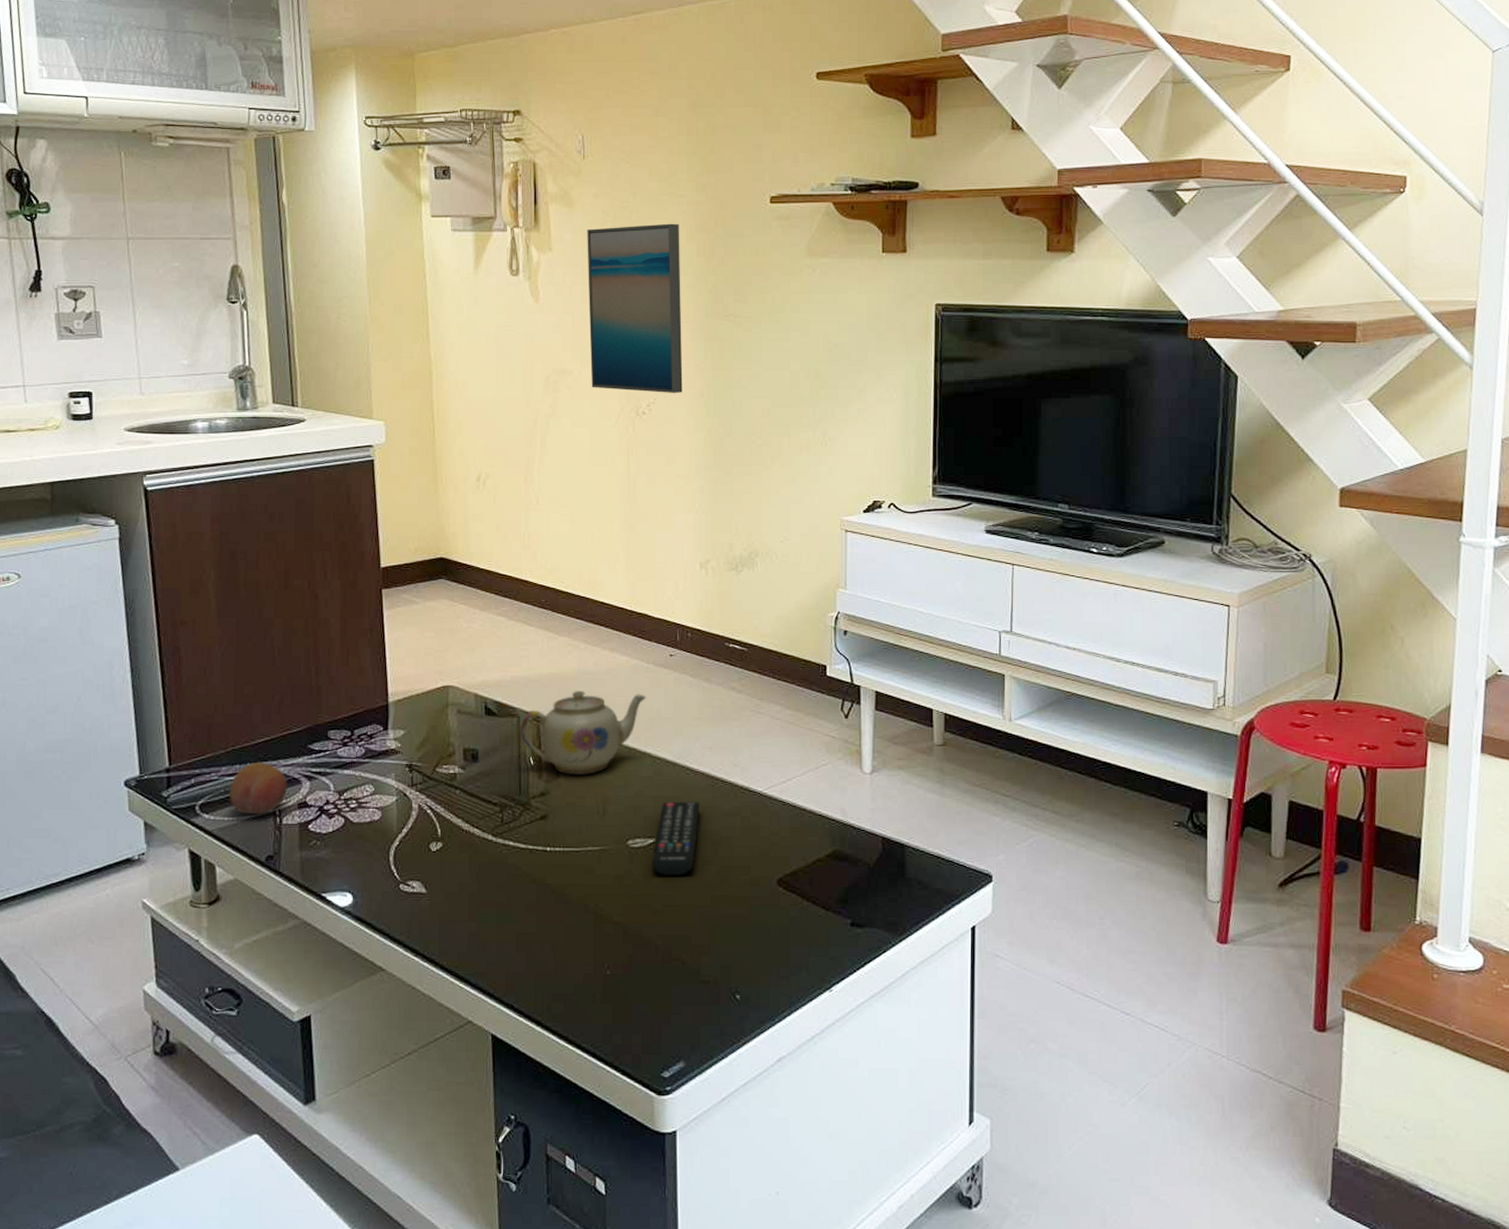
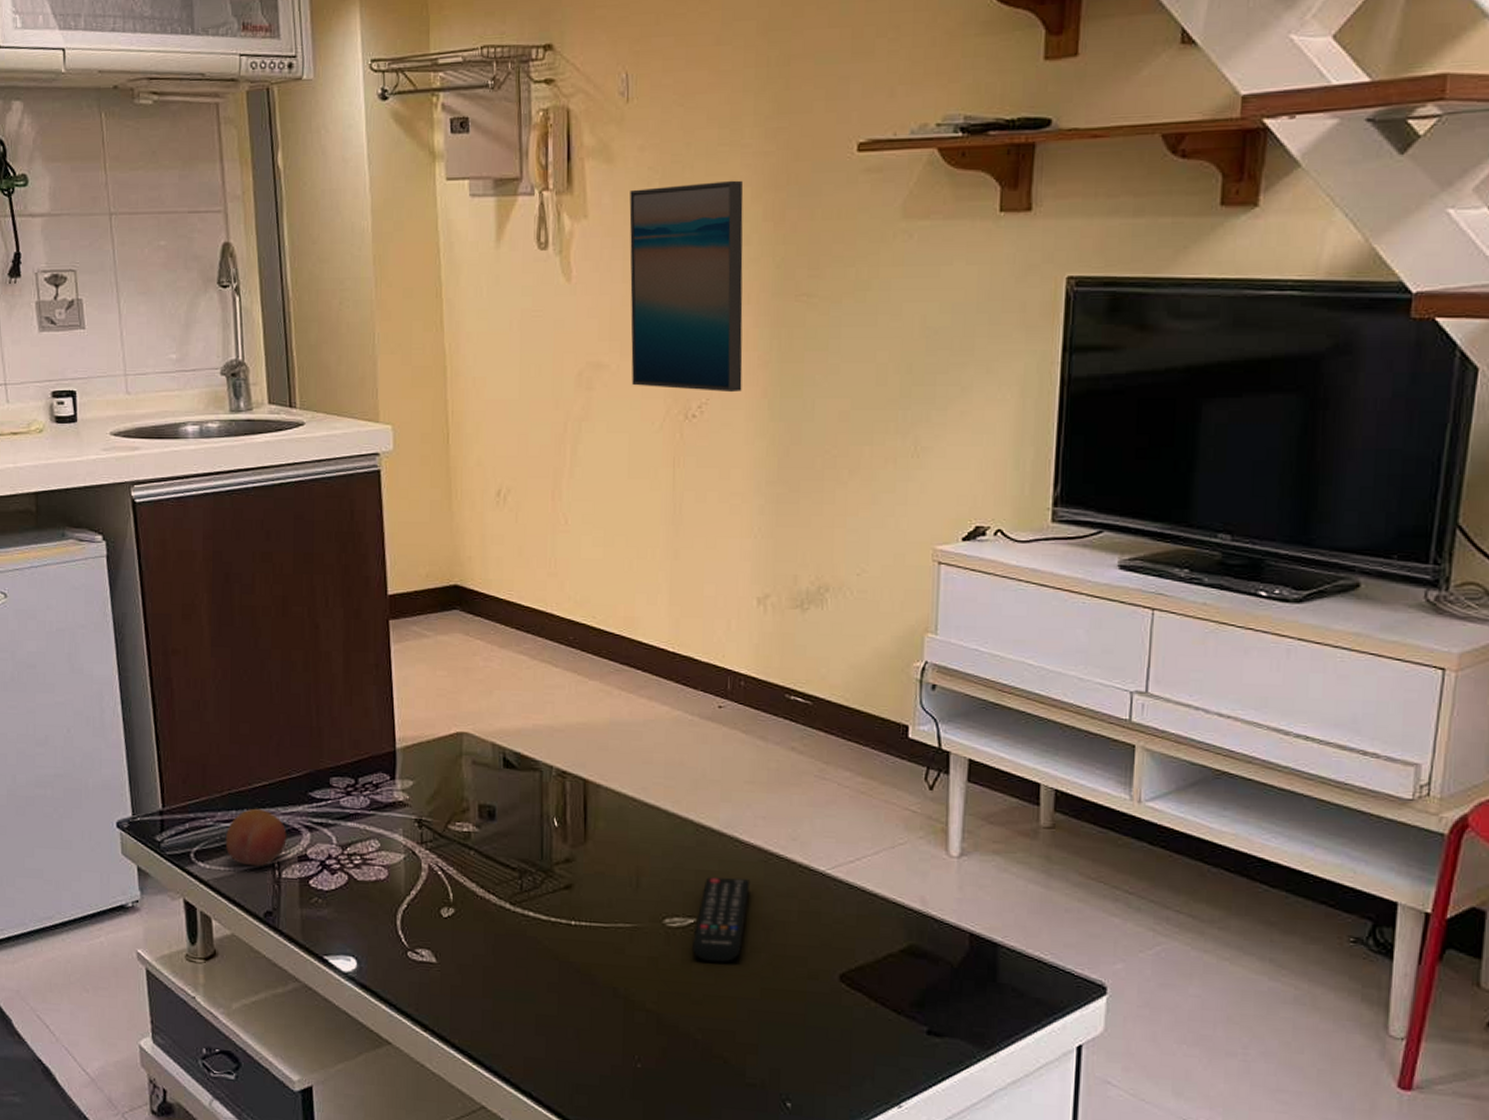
teapot: present [521,691,647,775] -> none [544,744,690,842]

